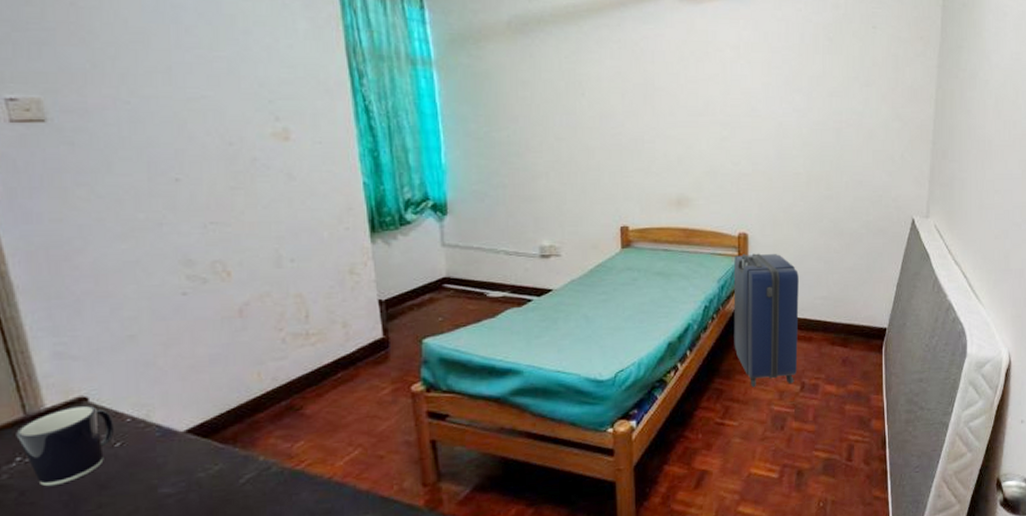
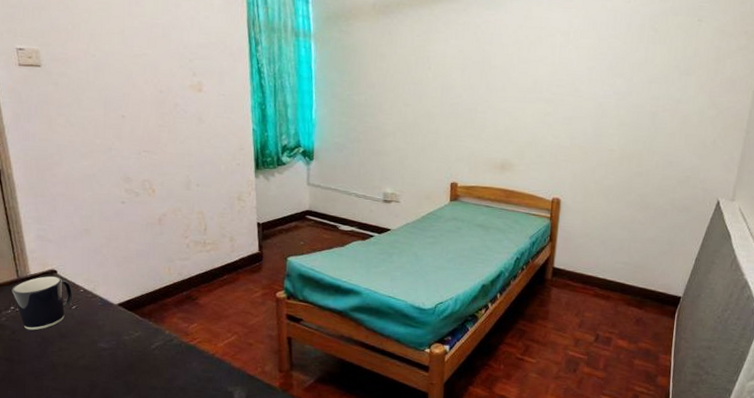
suitcase: present [733,253,799,388] -> none [539,216,604,335]

